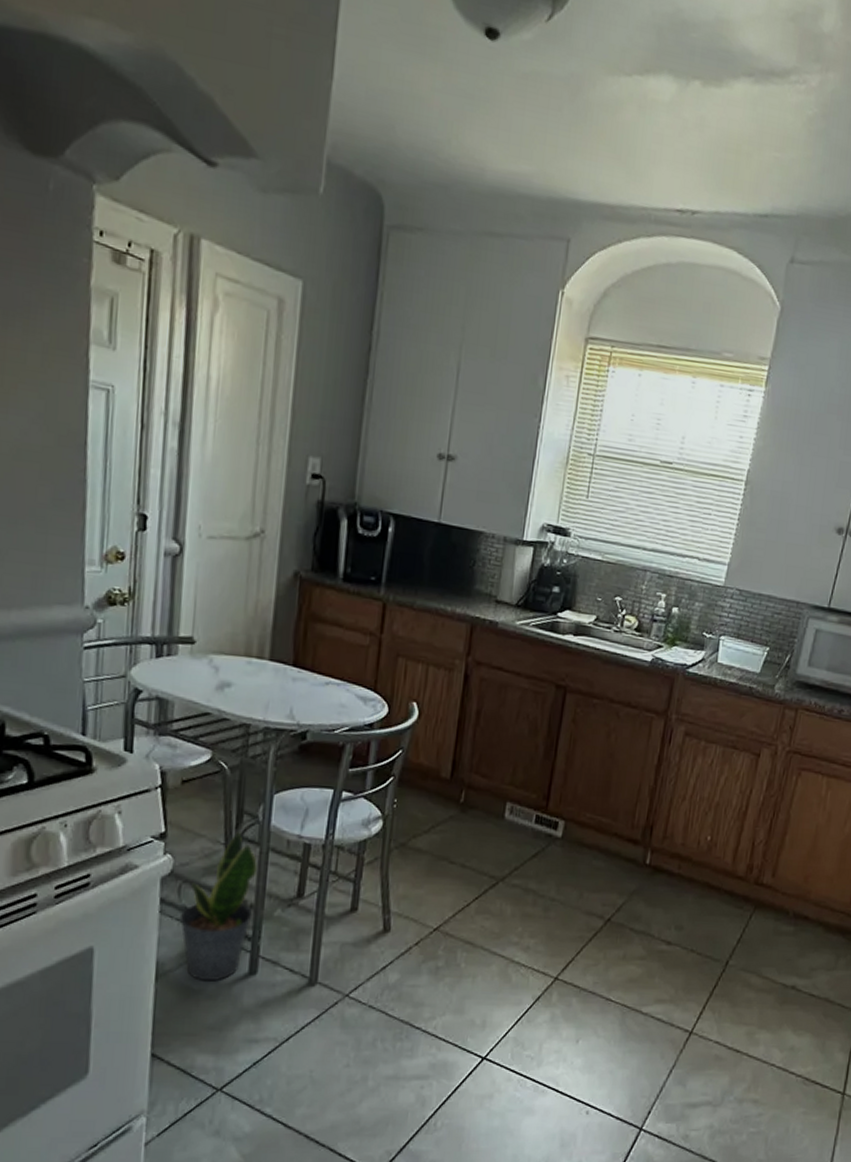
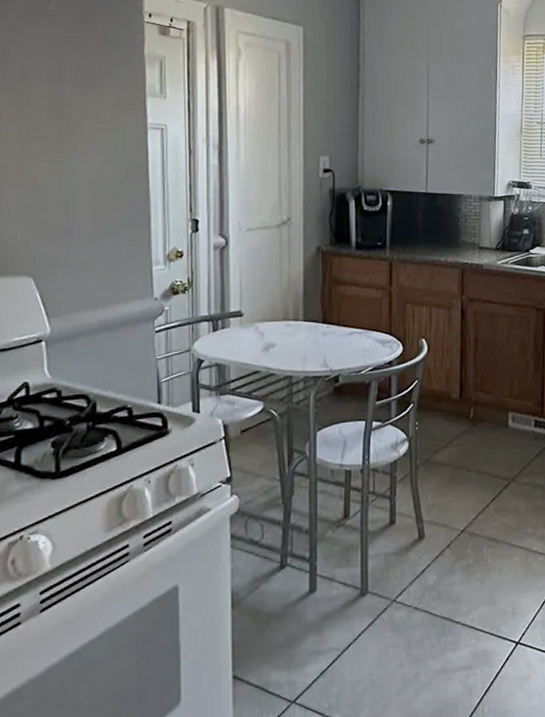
potted plant: present [179,830,257,982] -> none [248,467,308,604]

